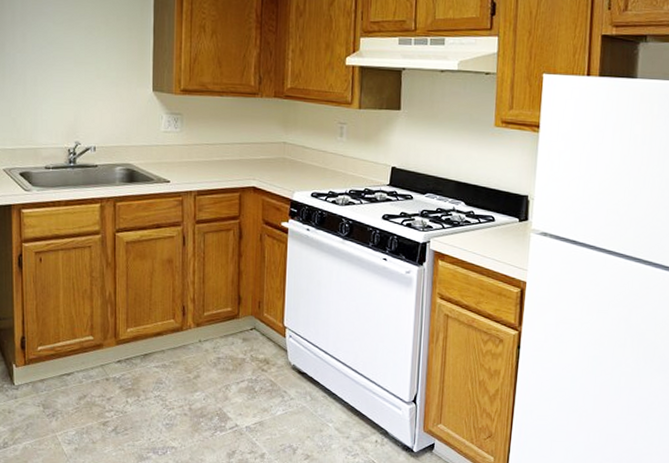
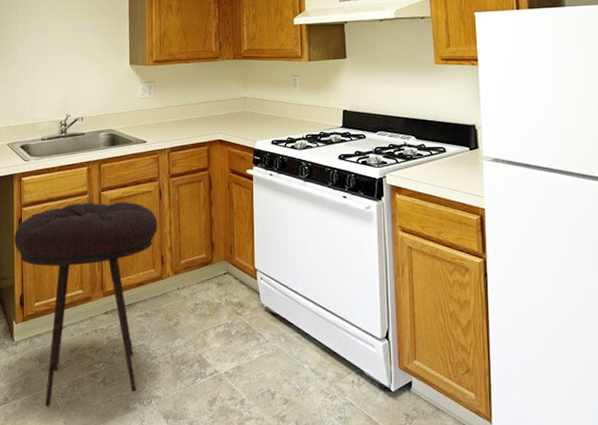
stool: none [12,243,180,454] -> present [14,201,158,408]

